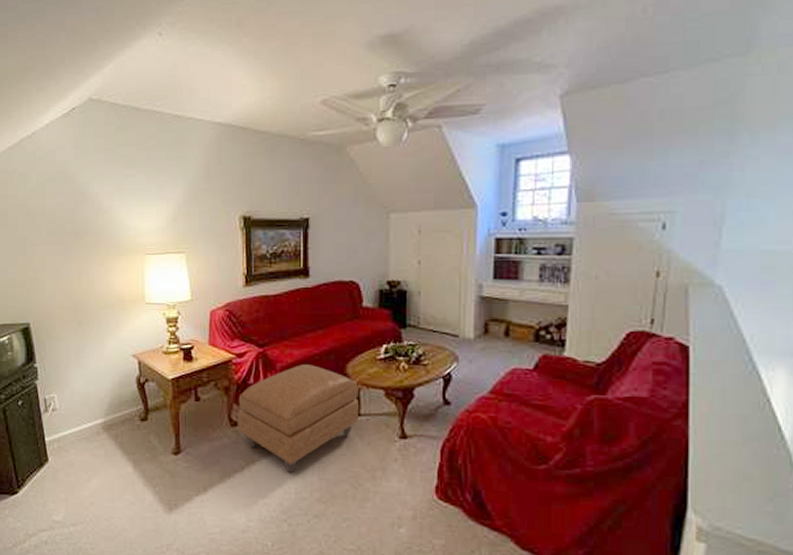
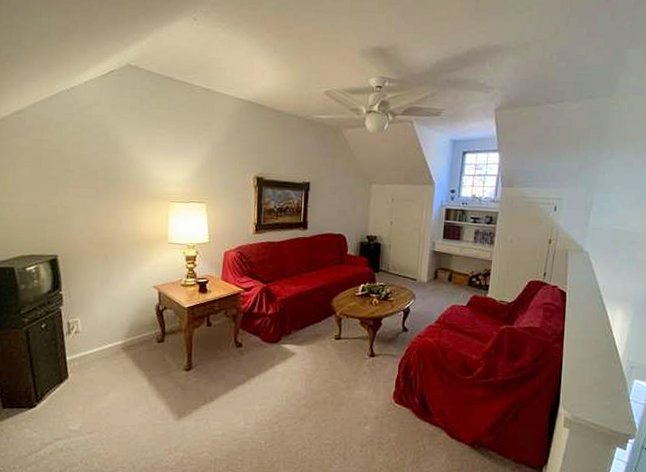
ottoman: present [238,364,360,473] -> none [242,298,342,385]

